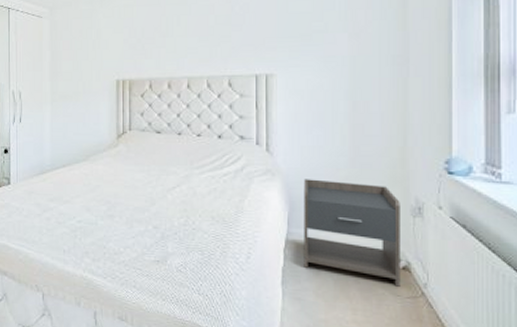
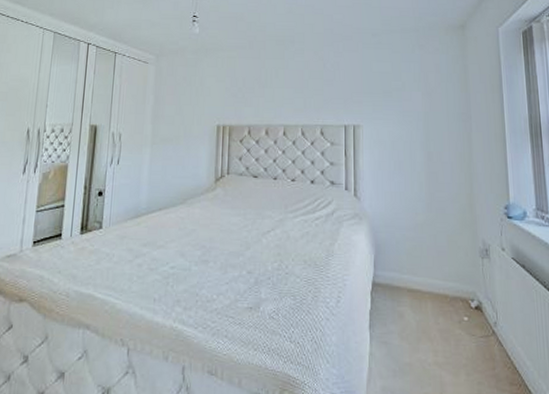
nightstand: present [303,179,400,287] -> none [387,223,474,326]

